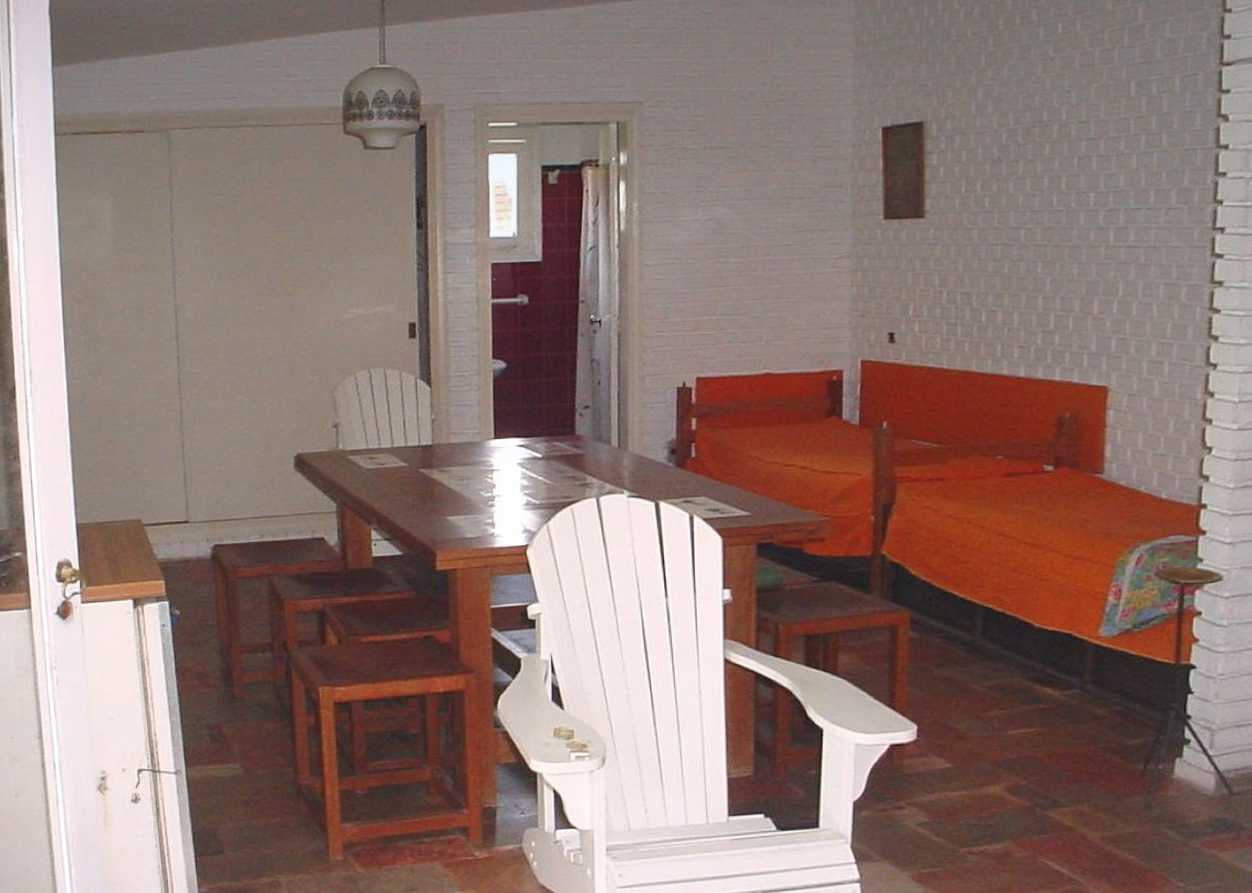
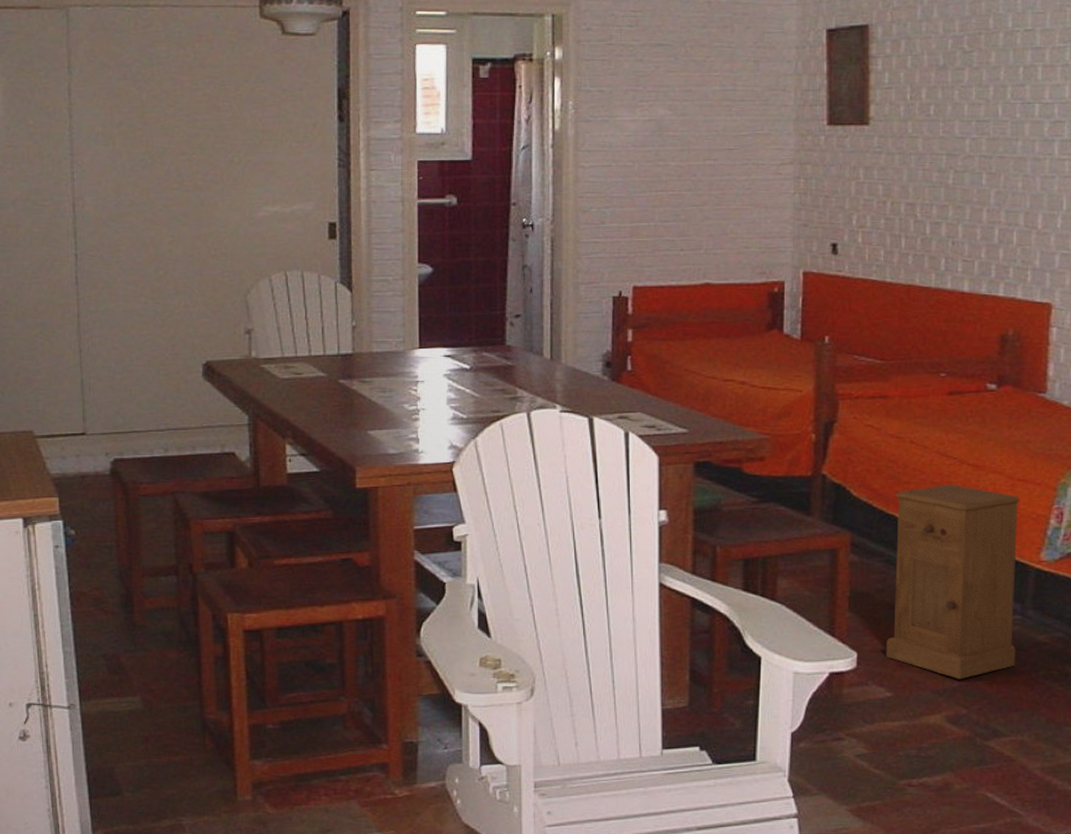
nightstand: none [946,562,1079,751] -> present [886,483,1021,679]

